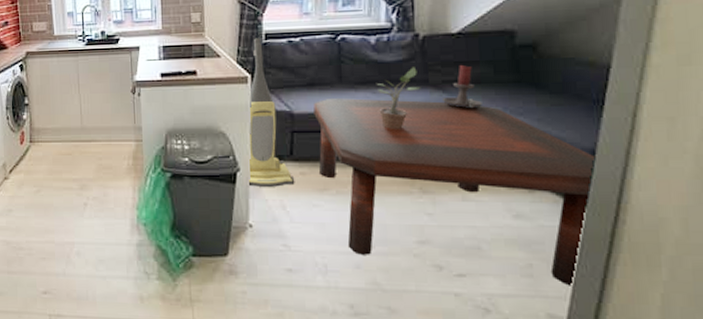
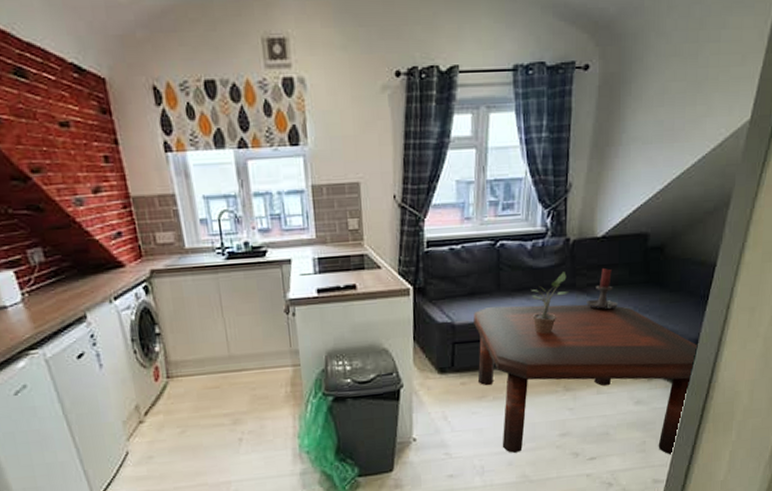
vacuum cleaner: present [248,38,295,188] -> none [410,246,456,402]

